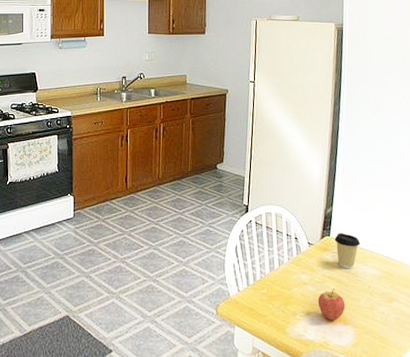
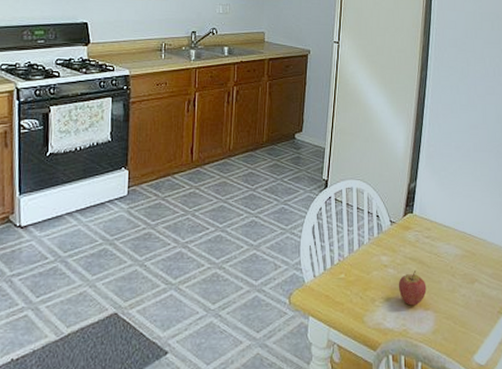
coffee cup: present [334,233,360,269] -> none [417,210,443,249]

